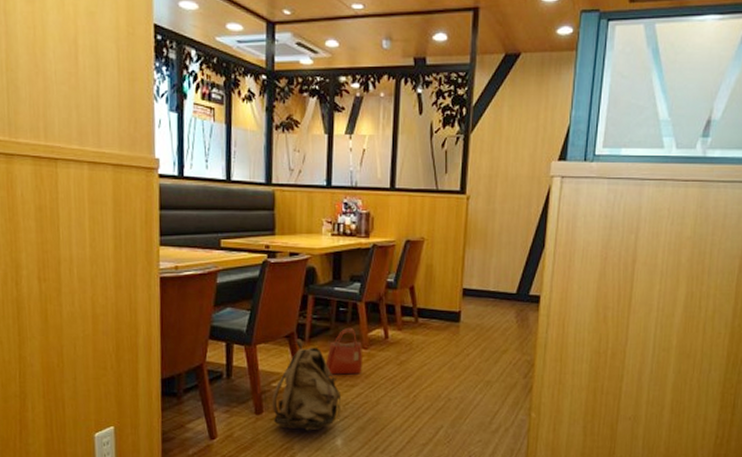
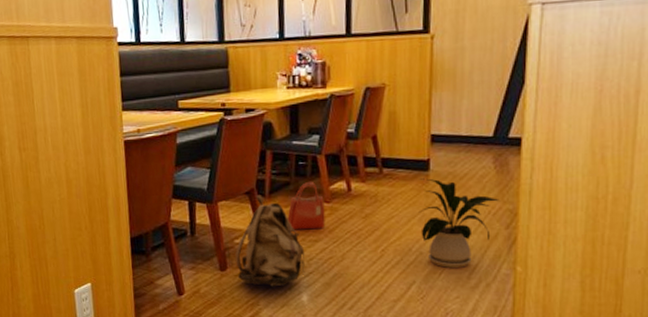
house plant: none [449,329,521,415] -> present [418,178,501,269]

